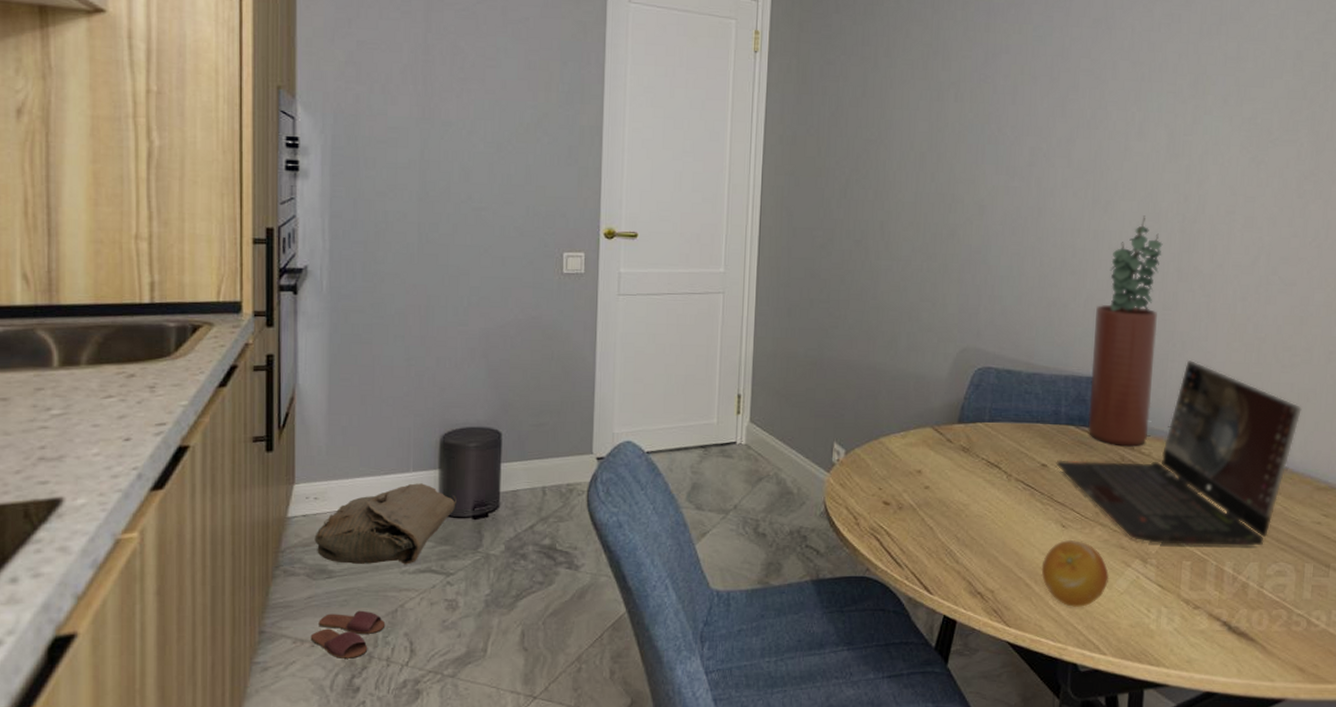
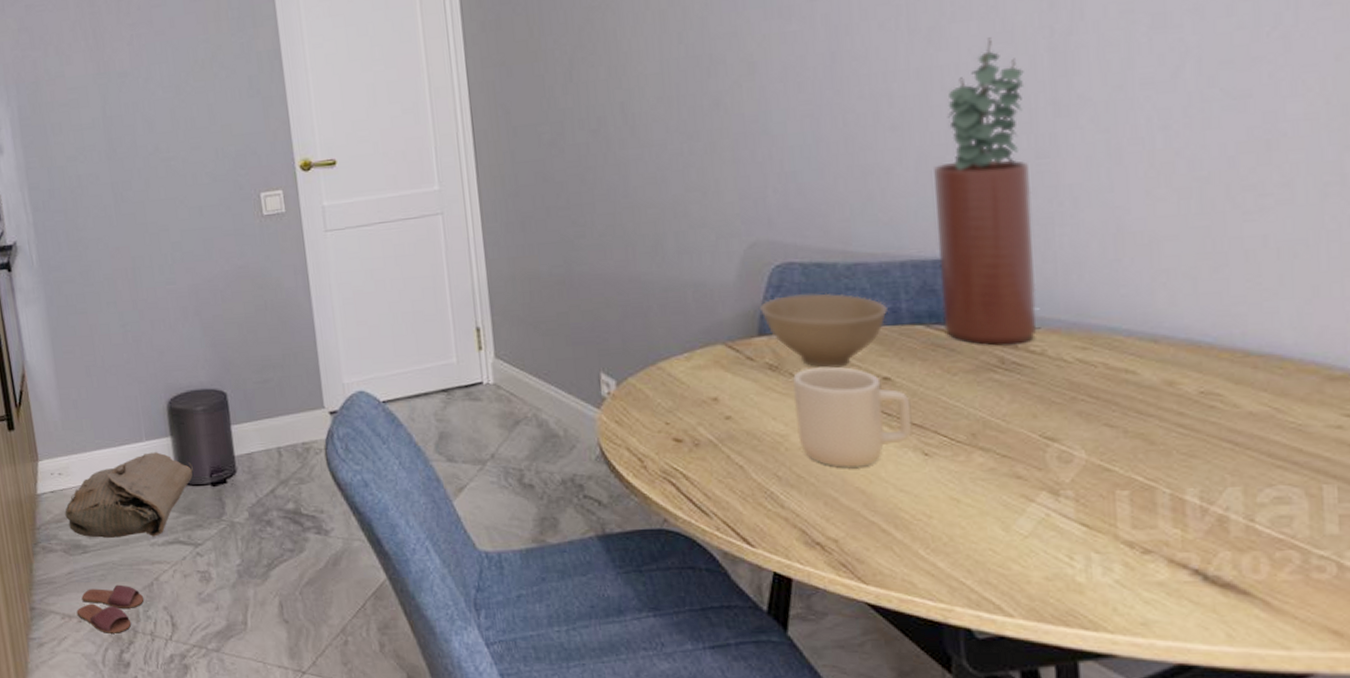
bowl: none [962,393,1052,454] -> present [760,293,888,368]
mug: none [976,452,1058,534] -> present [792,366,913,469]
fruit: present [1041,540,1110,607] -> none [901,471,1005,557]
laptop computer: present [1056,360,1302,546] -> none [903,221,1286,469]

